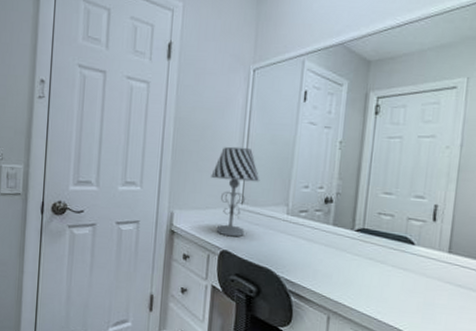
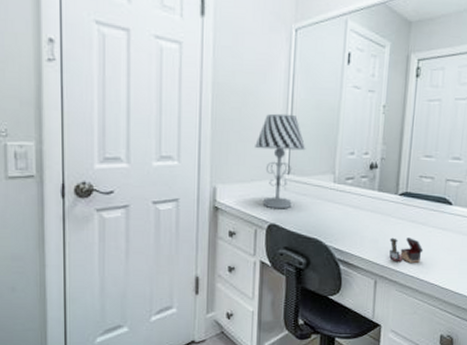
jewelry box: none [344,273,382,302] -> present [389,237,424,263]

